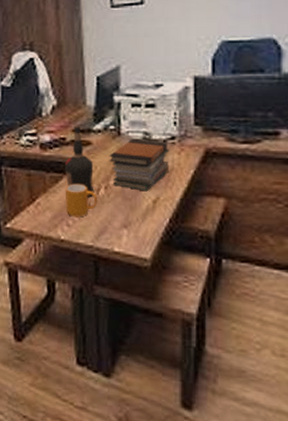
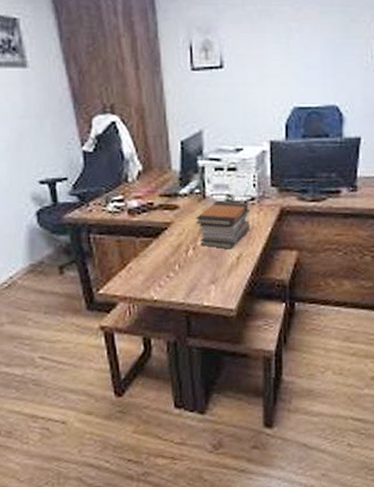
liquor bottle: present [64,126,95,198] -> none [153,191,184,259]
mug: present [65,183,98,217] -> none [155,246,187,278]

